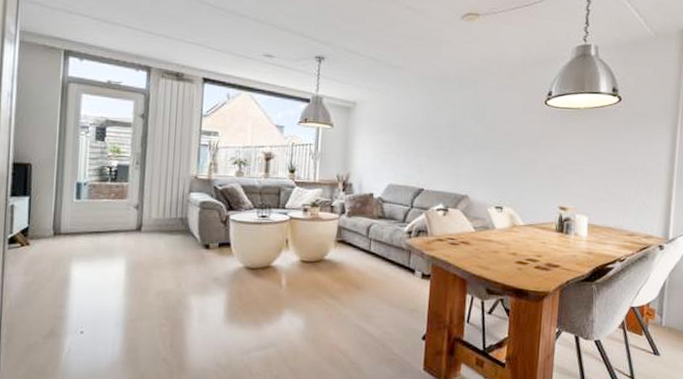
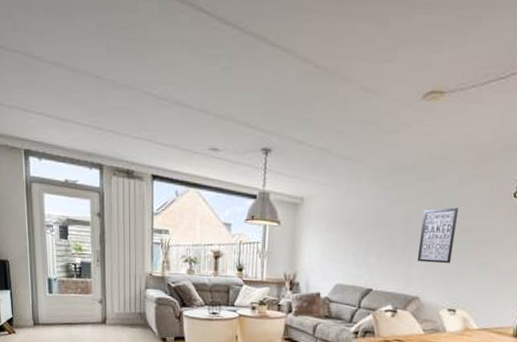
wall art: none [464,112,498,164] -> present [417,207,458,264]

